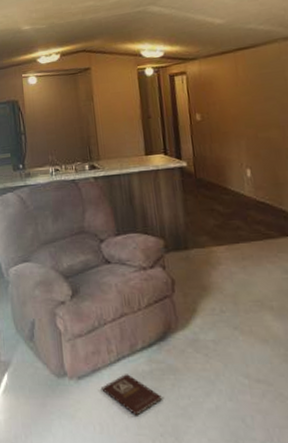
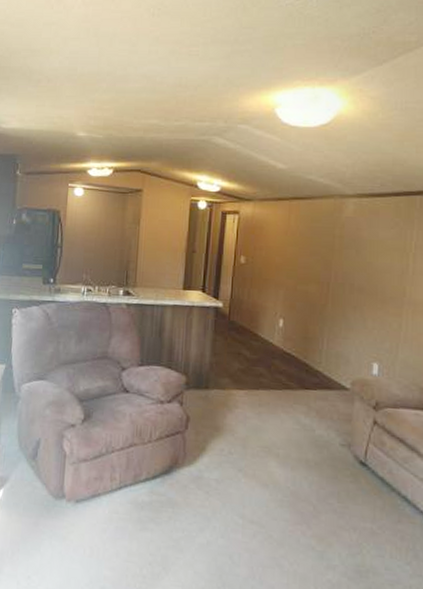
book: present [101,374,163,416] -> none [98,502,158,544]

